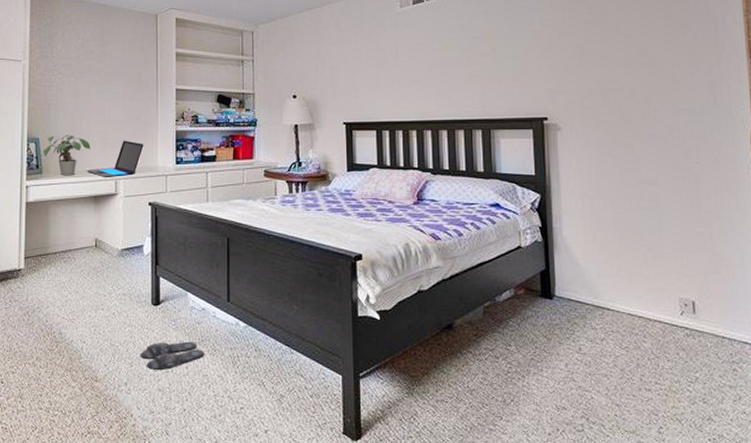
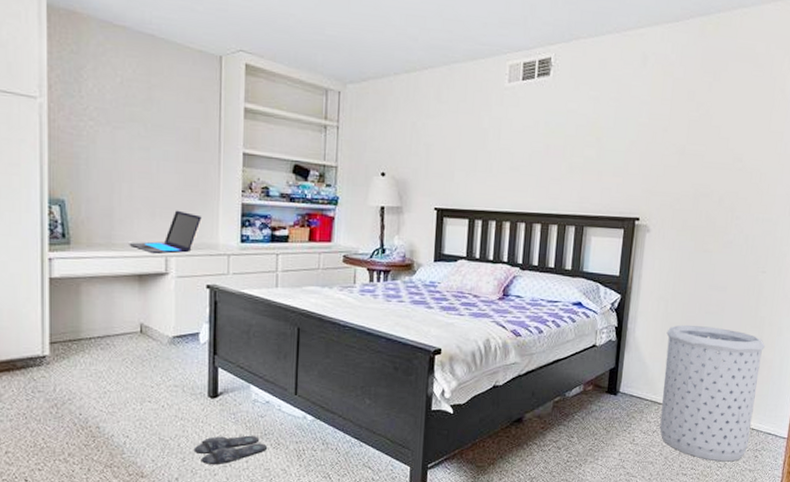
potted plant: present [43,134,91,176] -> none [70,198,134,249]
laundry basket: none [597,223,721,376] -> present [659,325,765,462]

